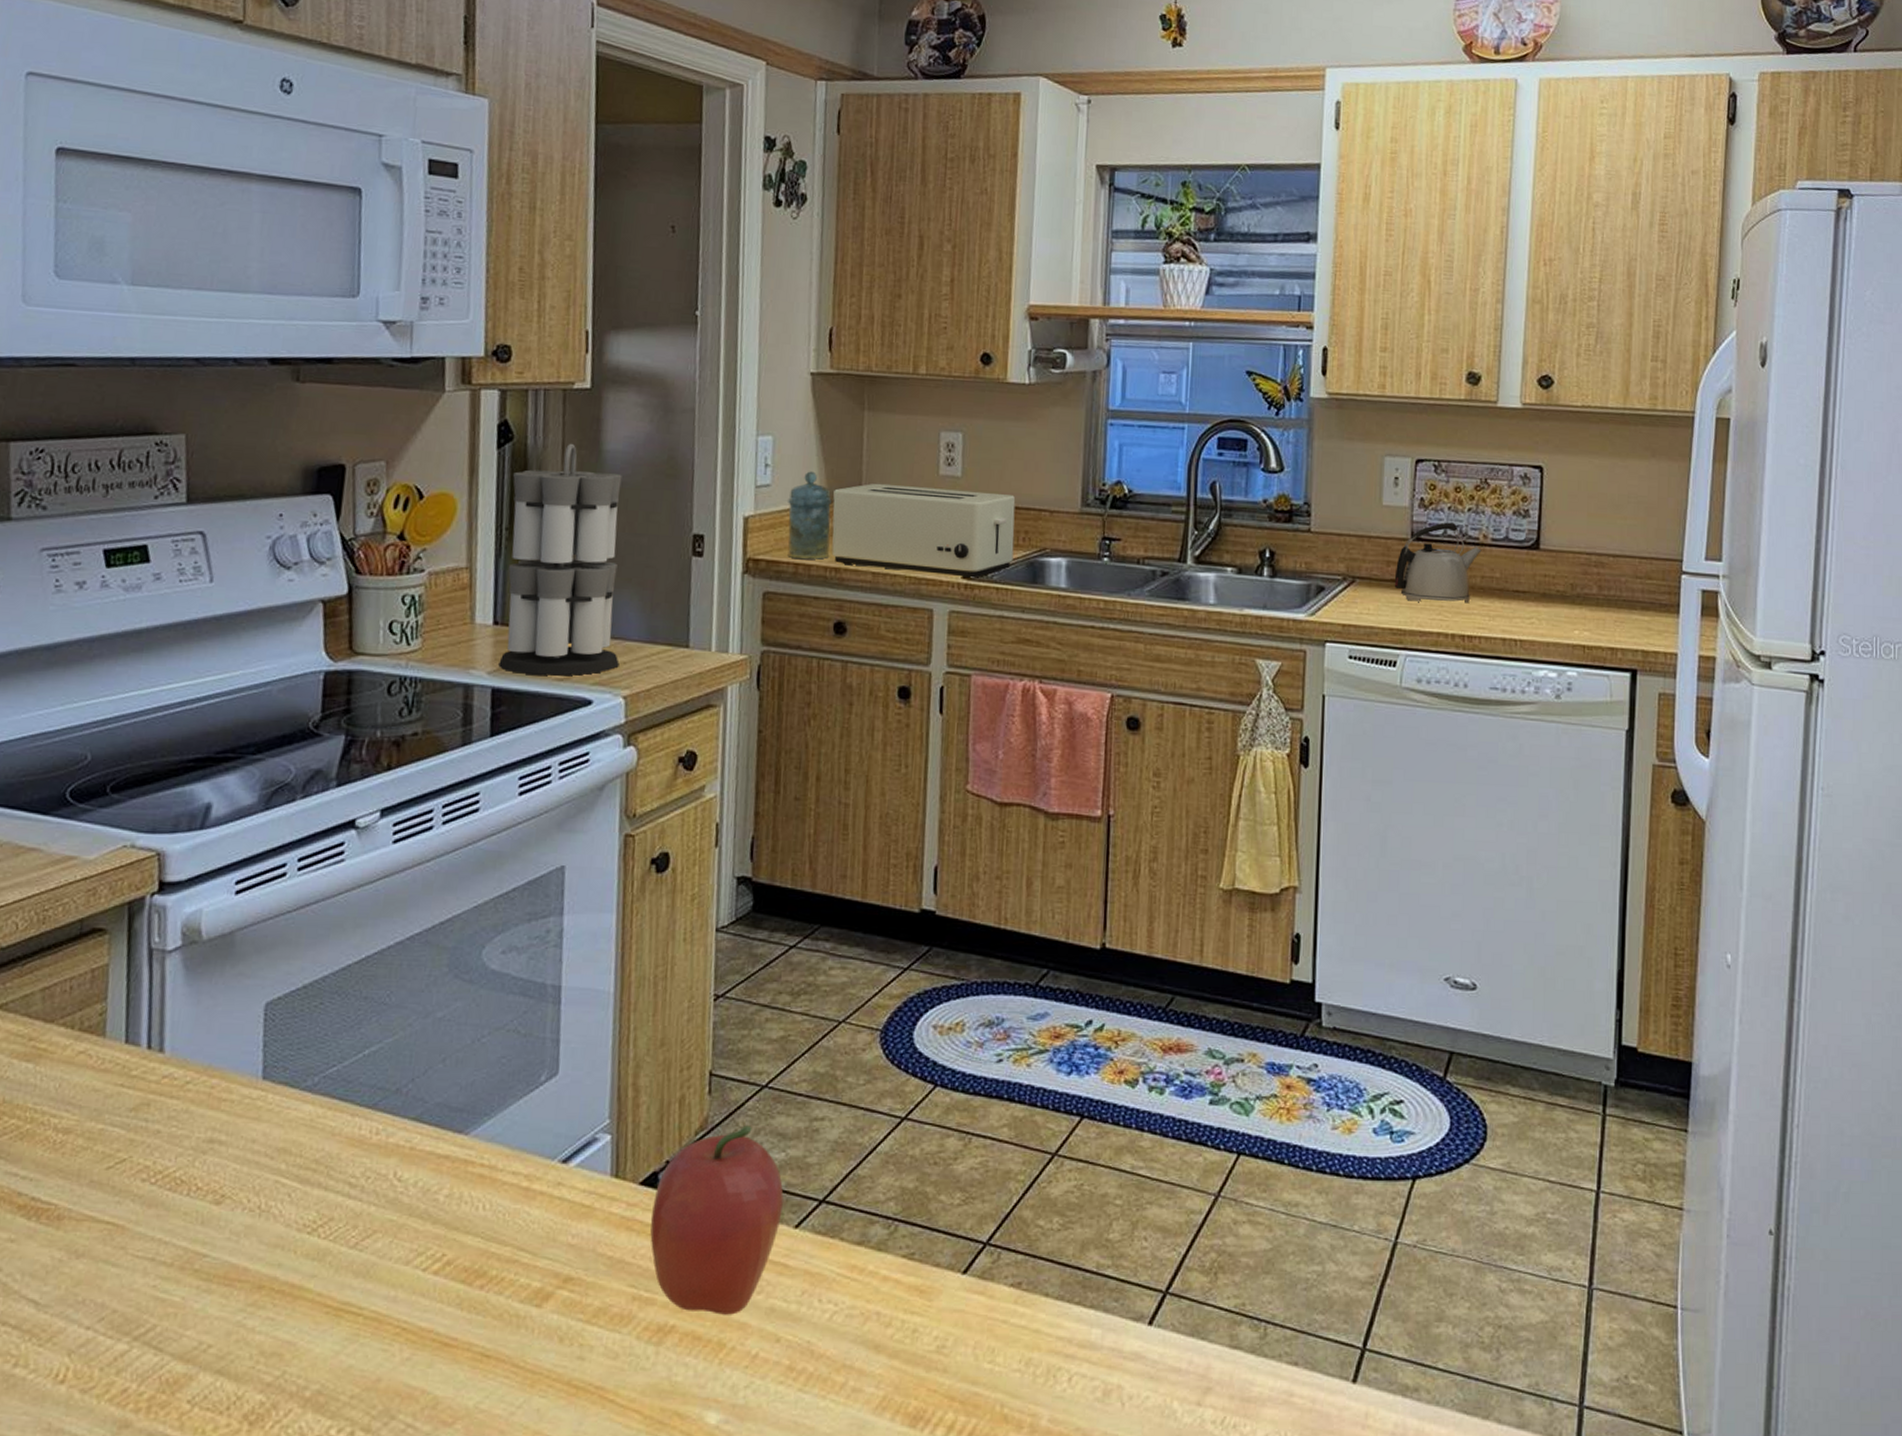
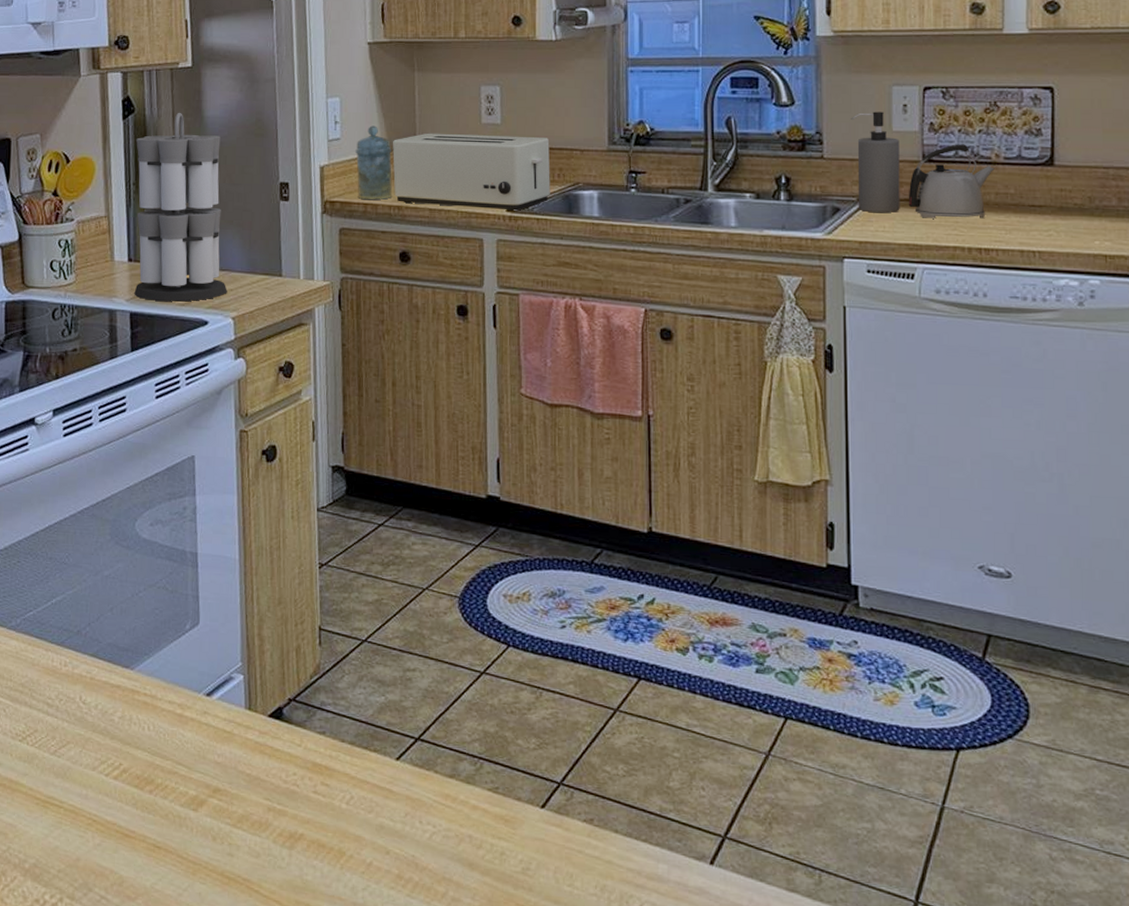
fruit: present [650,1125,784,1315] -> none [278,672,385,829]
soap dispenser: none [1341,483,1389,595] -> present [851,111,900,213]

